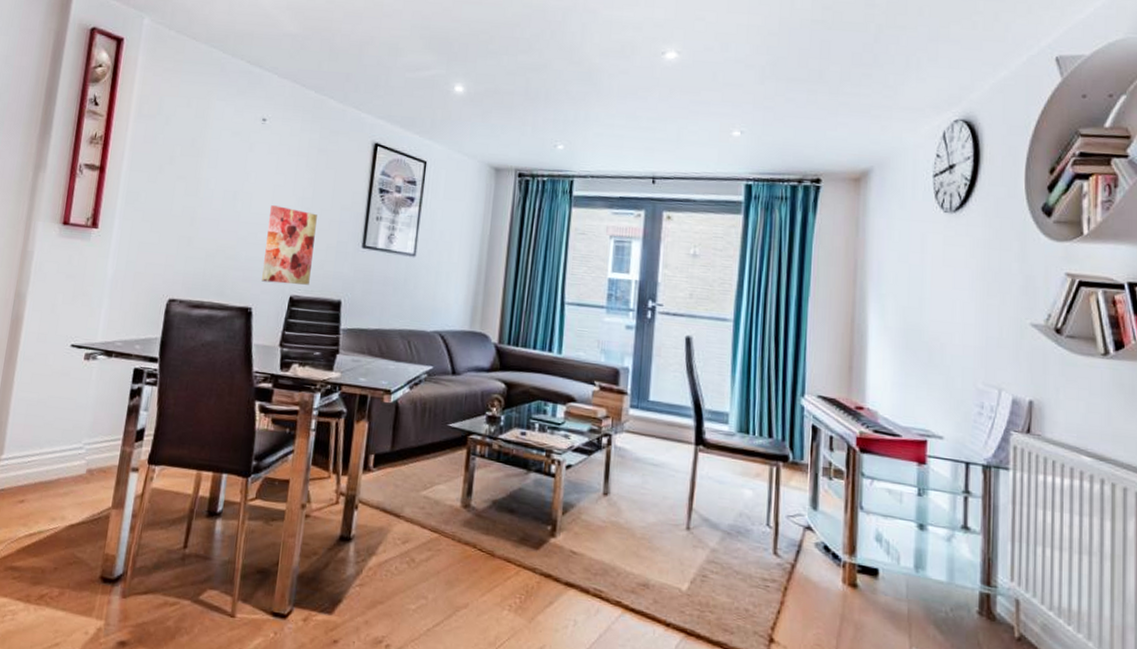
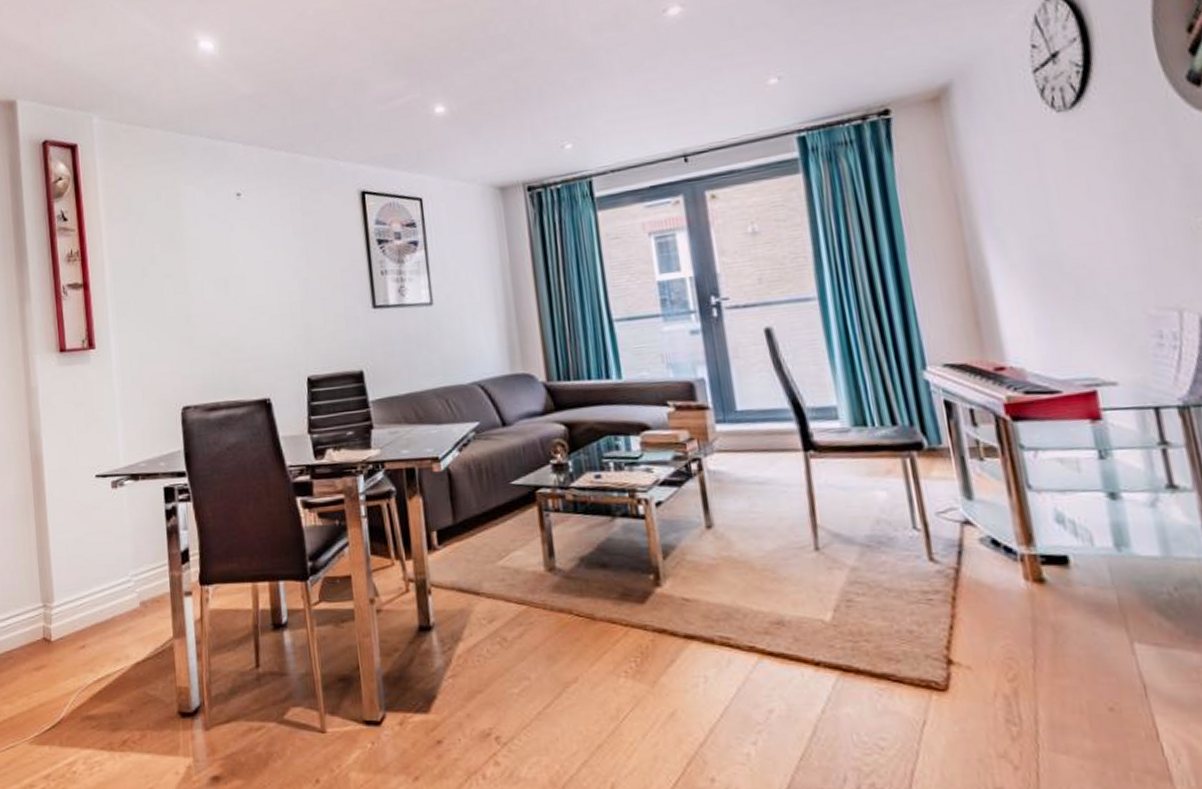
wall art: present [262,205,317,285] -> none [266,282,325,368]

